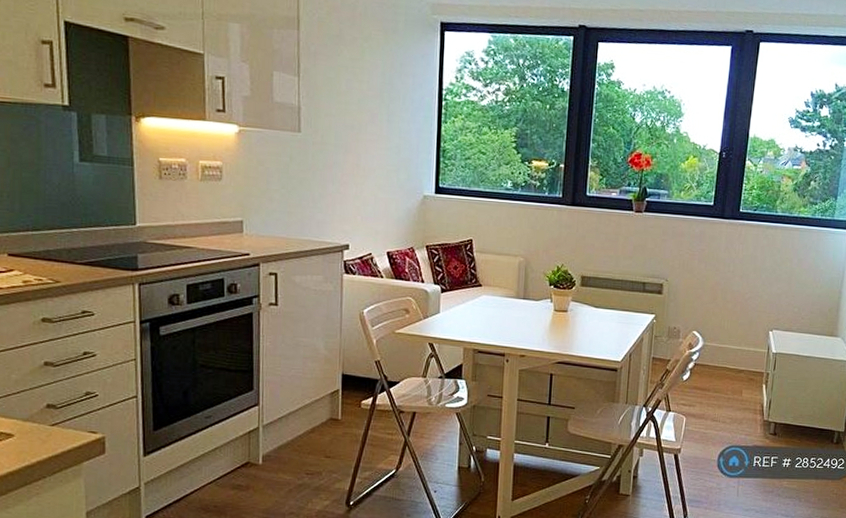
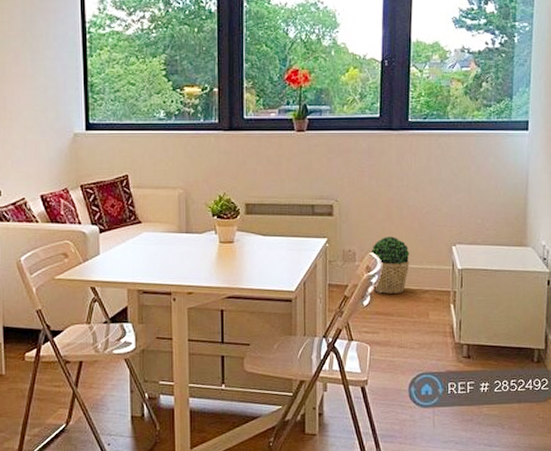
potted plant: none [694,318,730,371] -> present [370,236,410,294]

